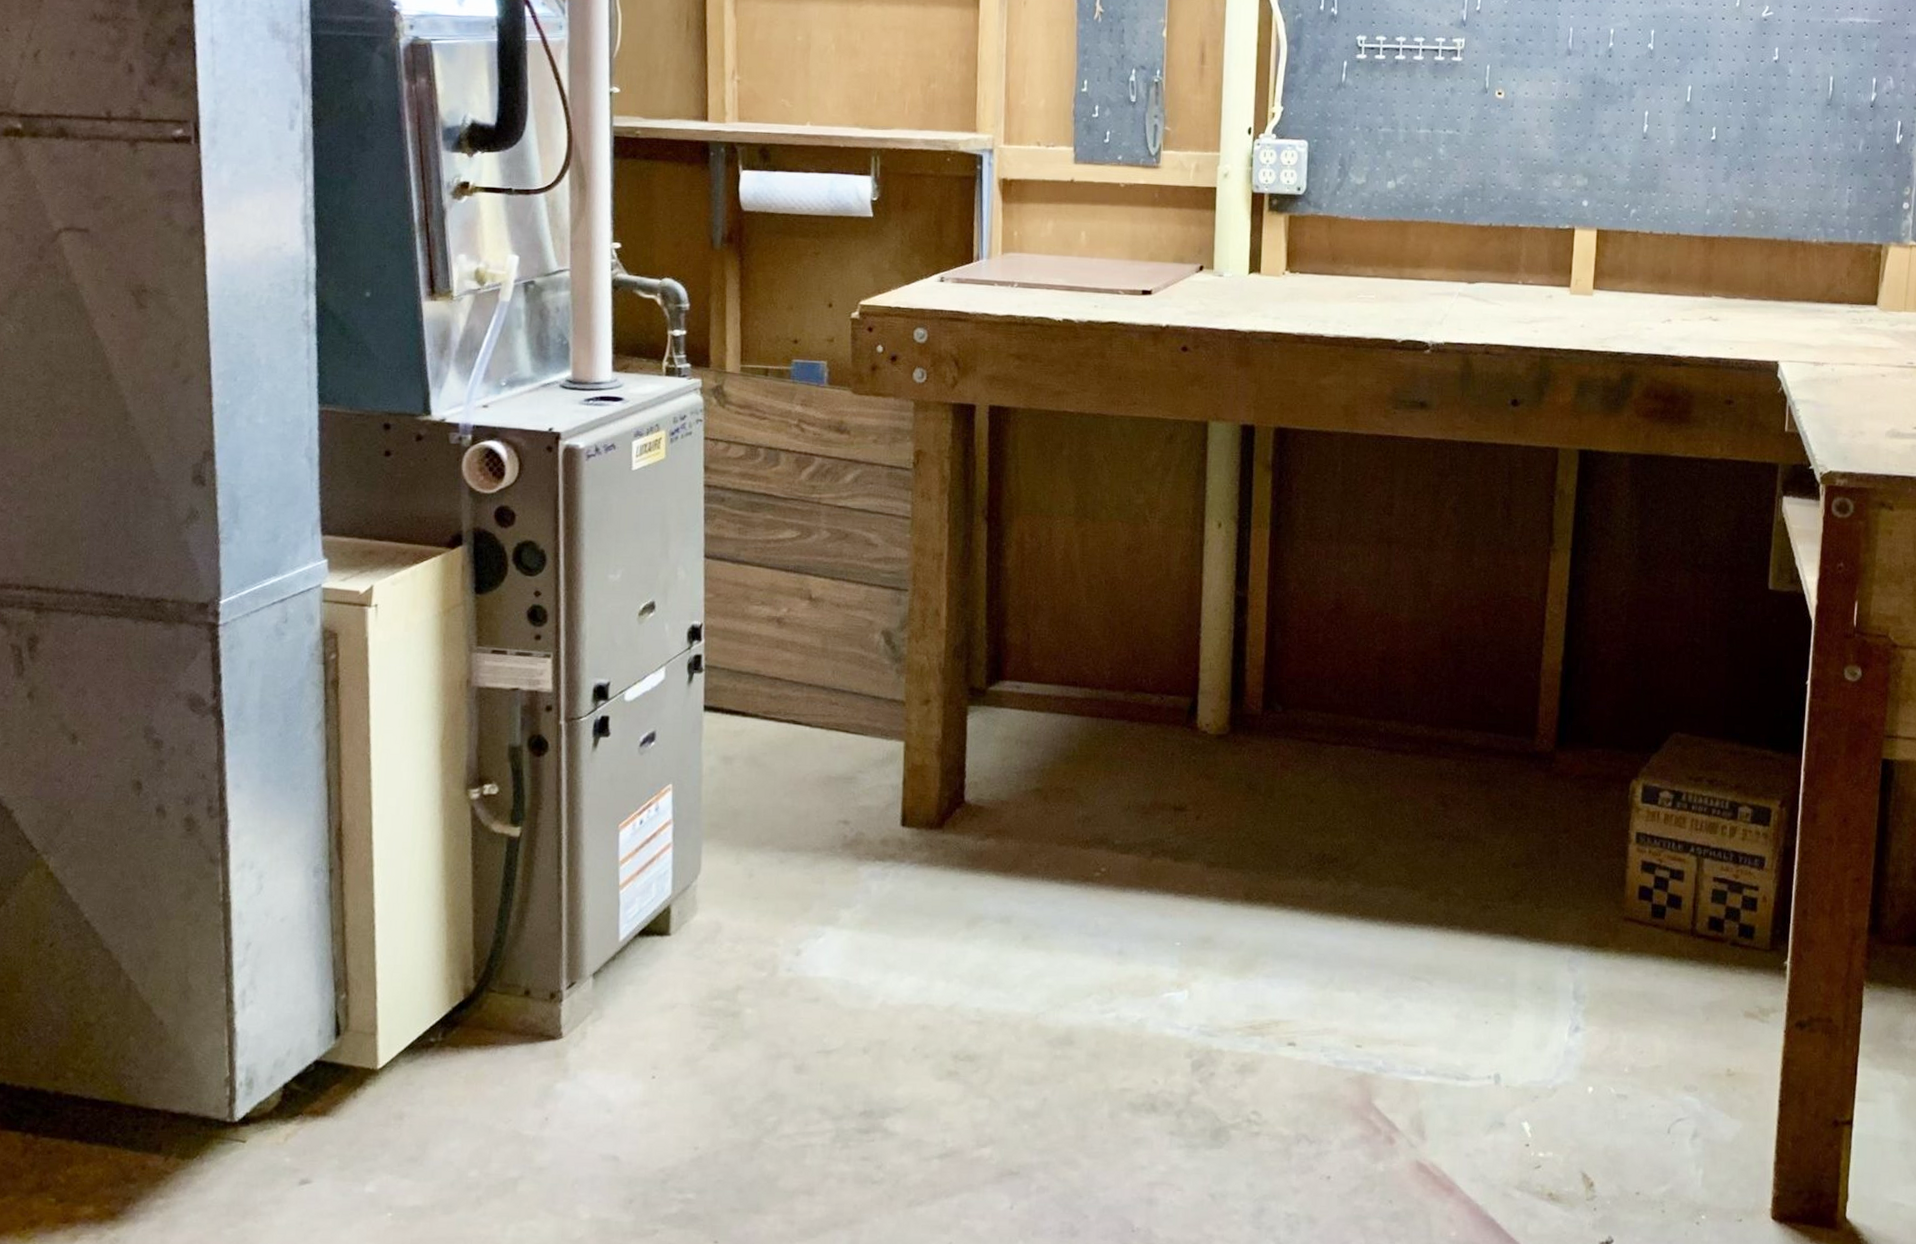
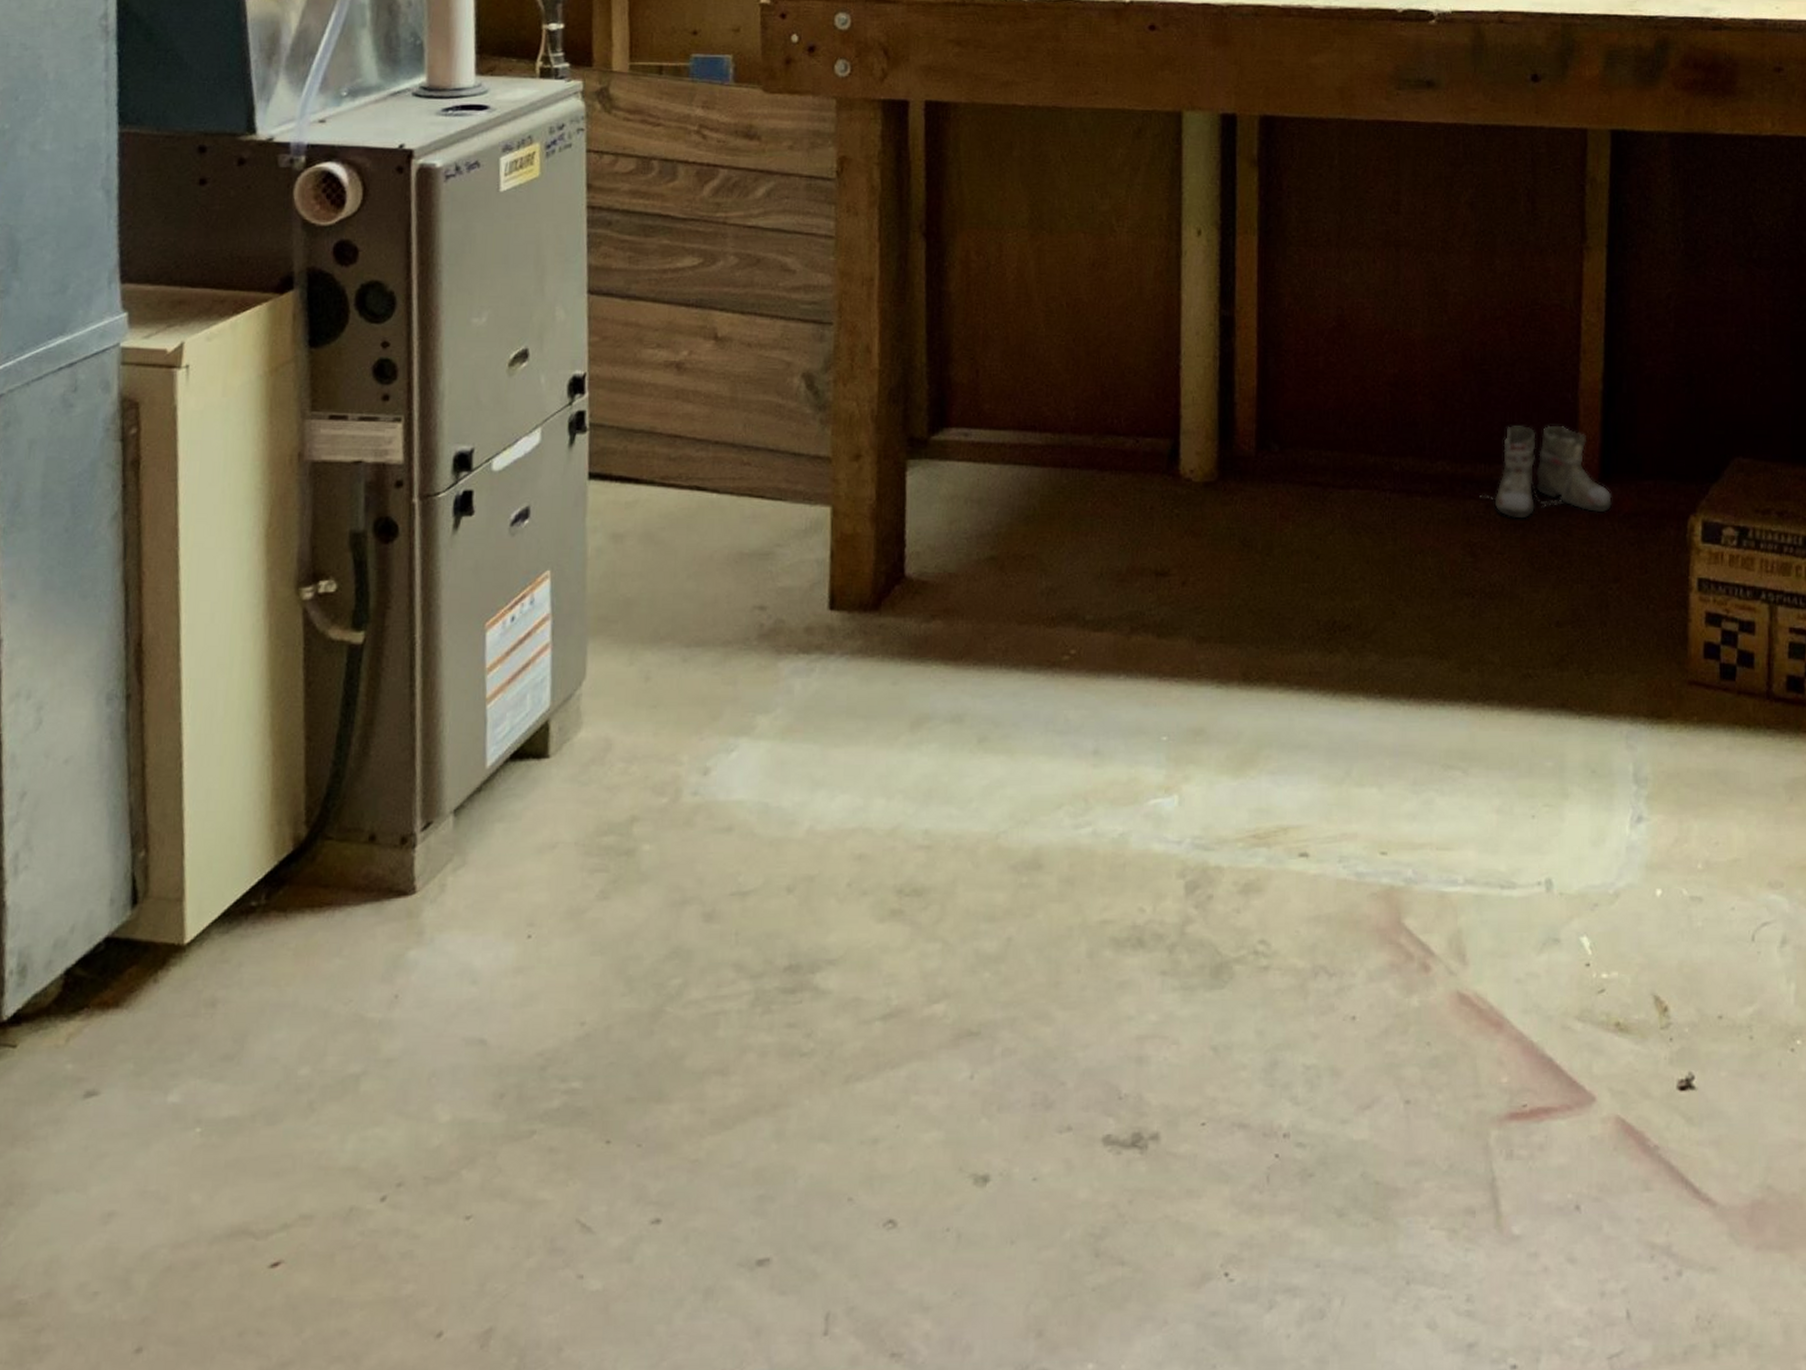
boots: none [1452,698,1566,777] -> present [1479,425,1612,519]

